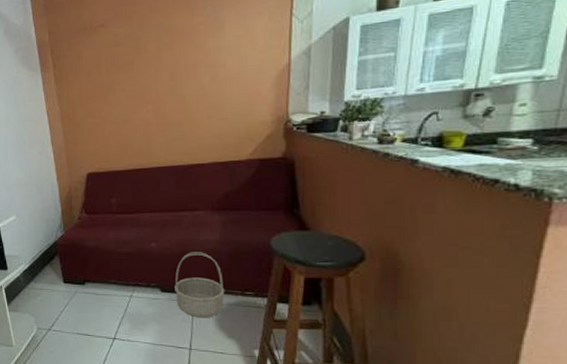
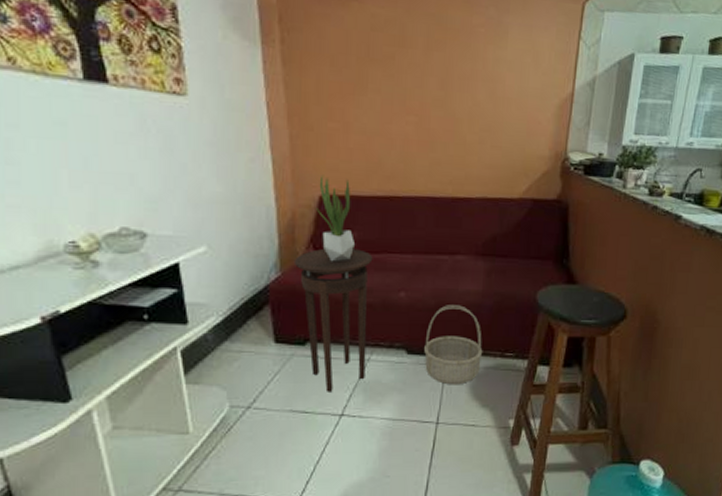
stool: none [72,211,130,321] -> present [293,249,373,392]
potted plant: none [85,158,114,222] -> present [316,175,355,262]

